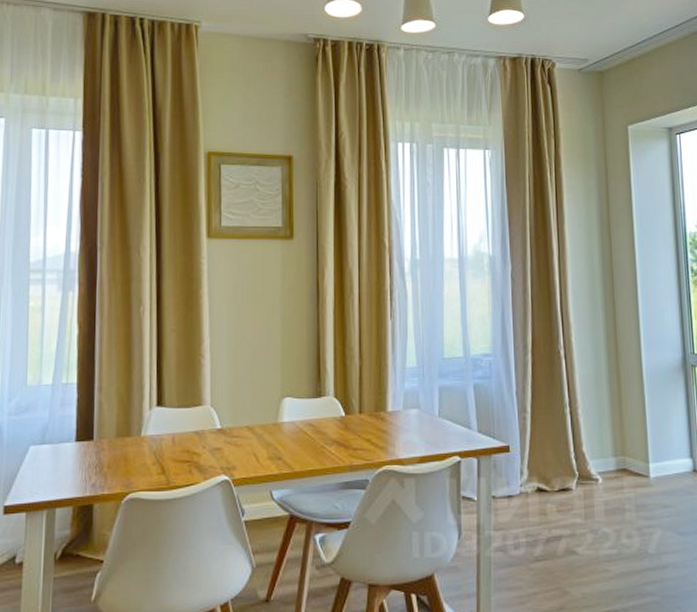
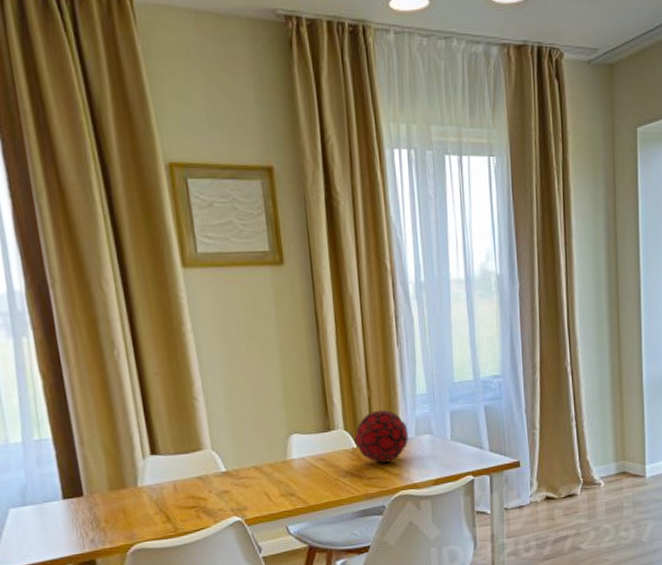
decorative orb: none [343,380,396,434] -> present [354,410,409,463]

